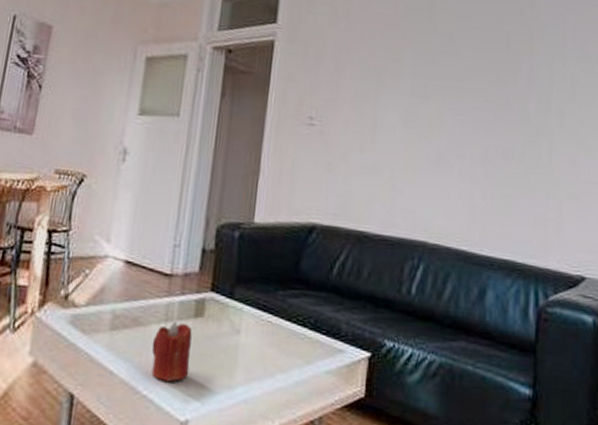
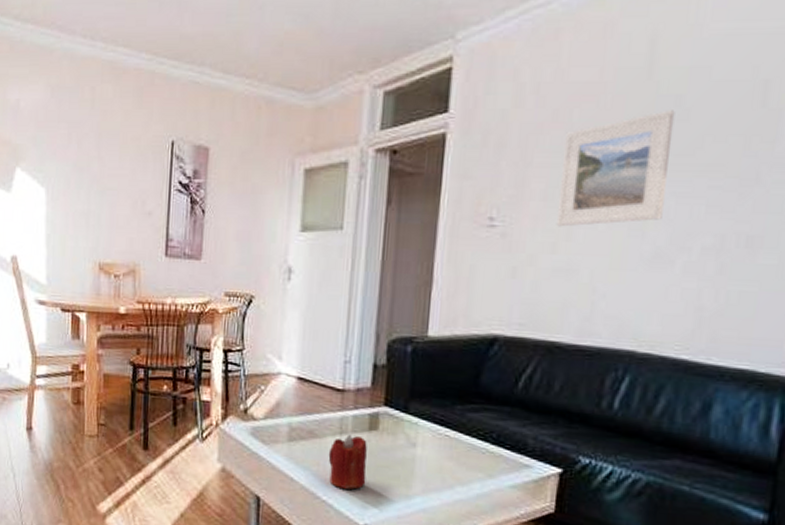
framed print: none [363,44,449,131] -> present [556,110,675,227]

